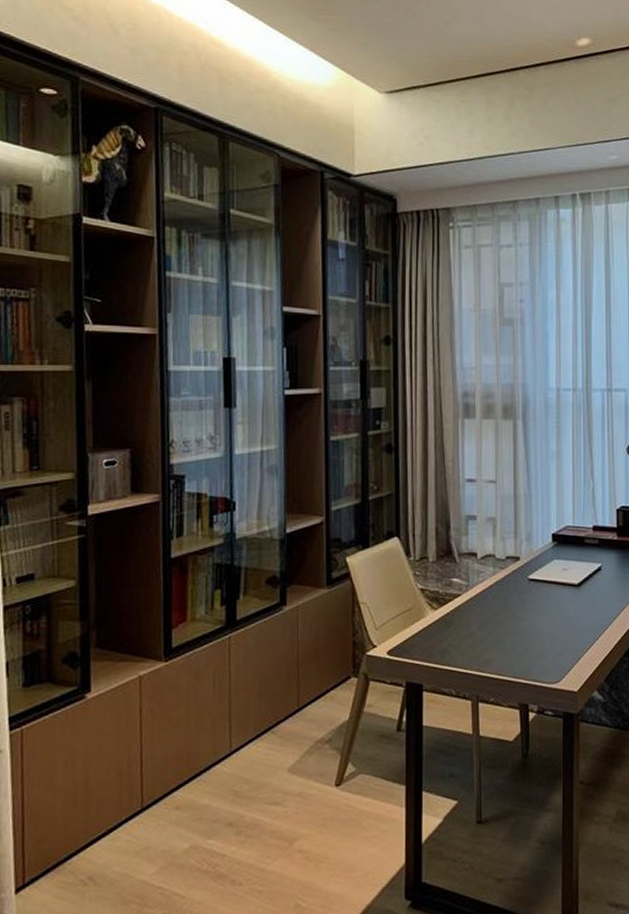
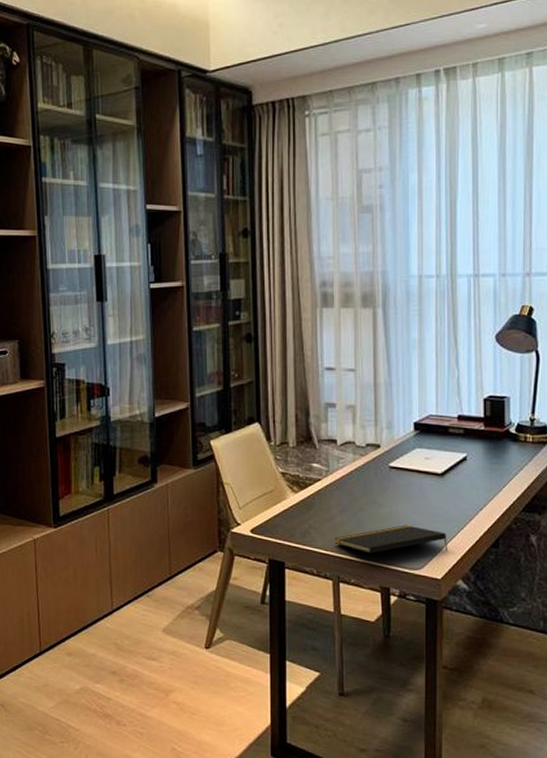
notepad: none [474,638,585,670] -> present [335,525,449,554]

